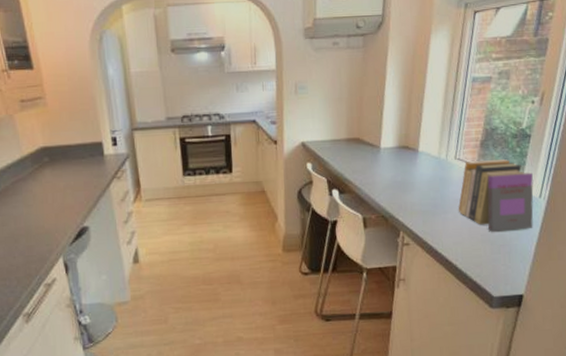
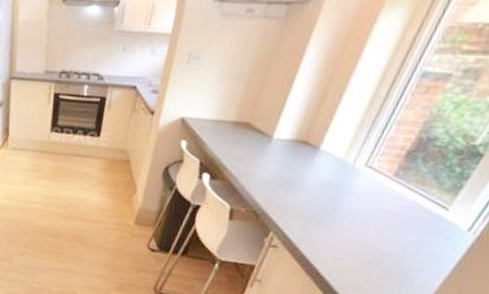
books: present [458,159,534,232] -> none [349,171,469,263]

